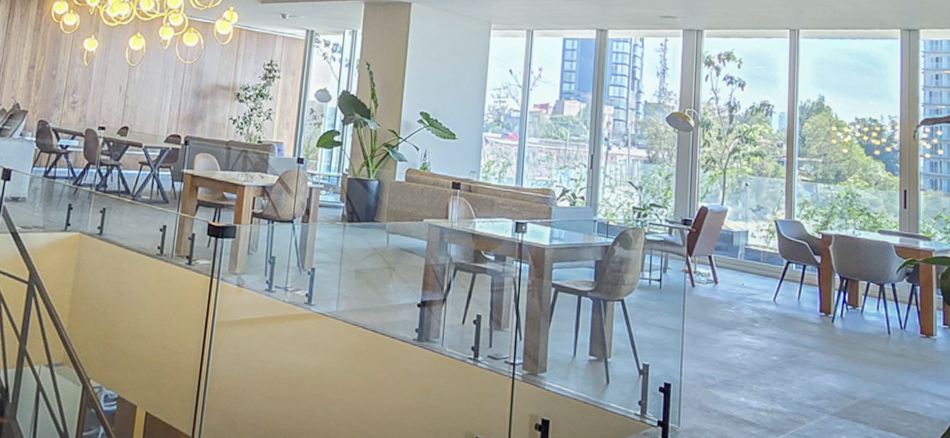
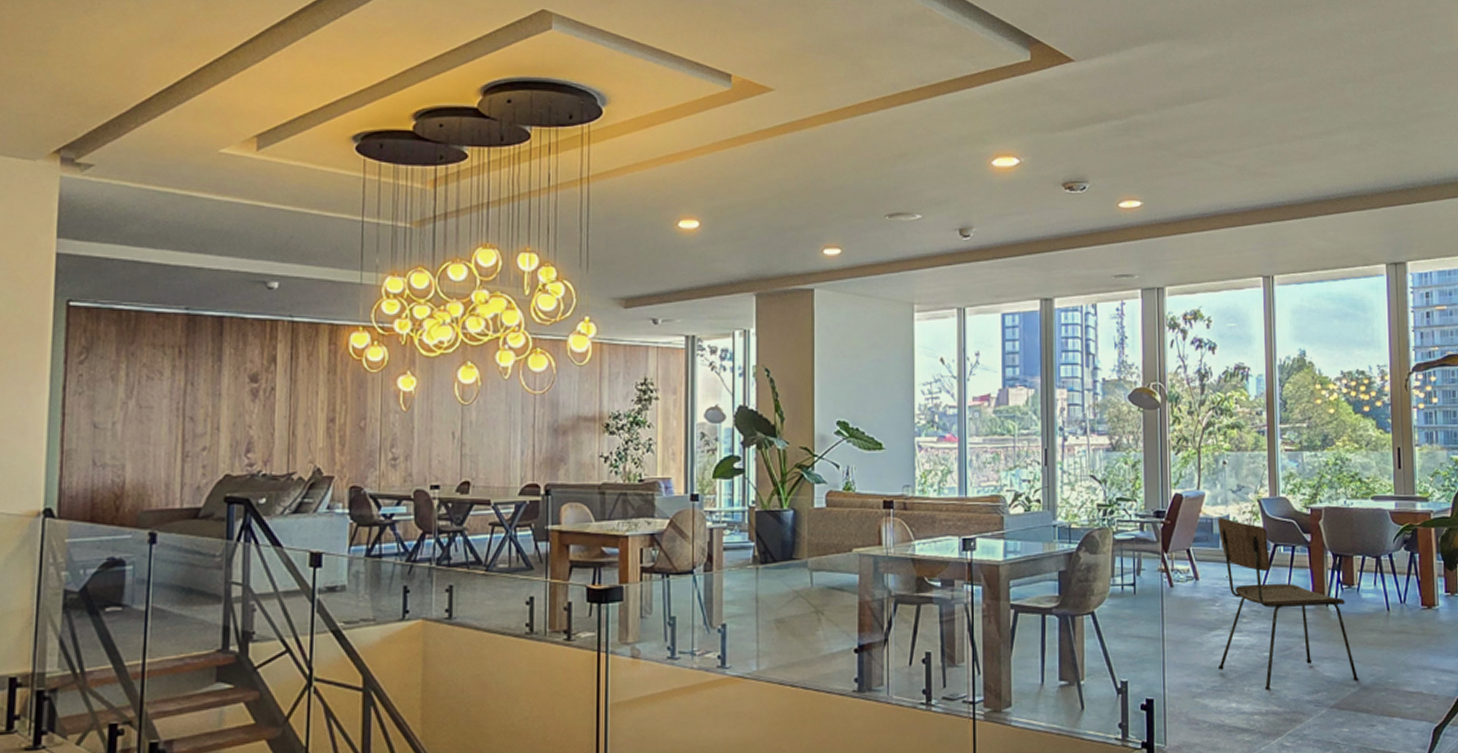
dining chair: none [730,232,859,395] -> present [1217,518,1359,691]

